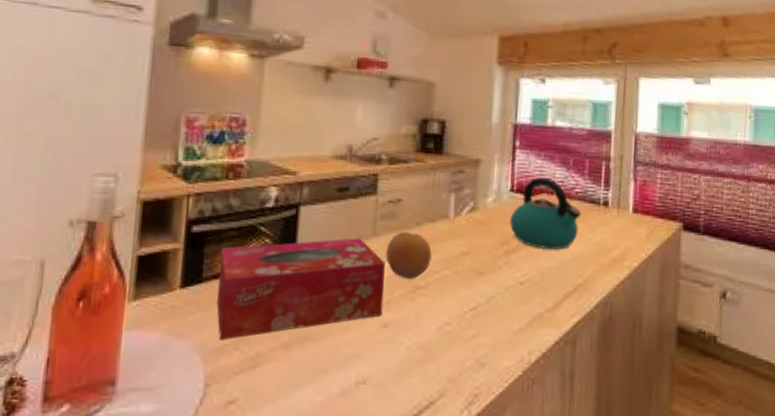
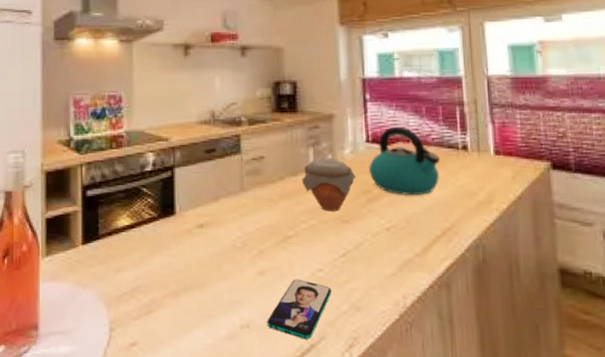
tissue box: present [217,238,385,341] -> none [113,194,258,290]
fruit: present [385,232,432,279] -> none [255,186,297,229]
smartphone: none [385,332,458,396] -> present [267,279,332,339]
jar: none [439,205,496,263] -> present [301,158,356,212]

